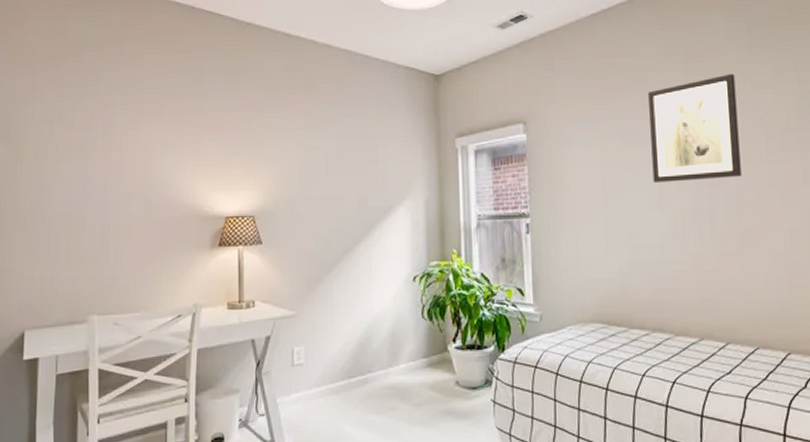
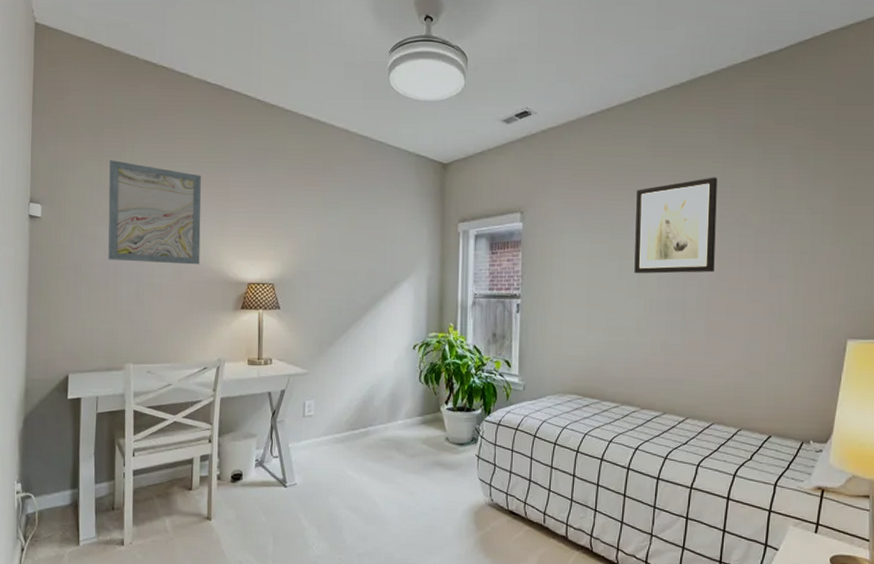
wall art: none [70,91,173,200] -> present [108,160,201,265]

